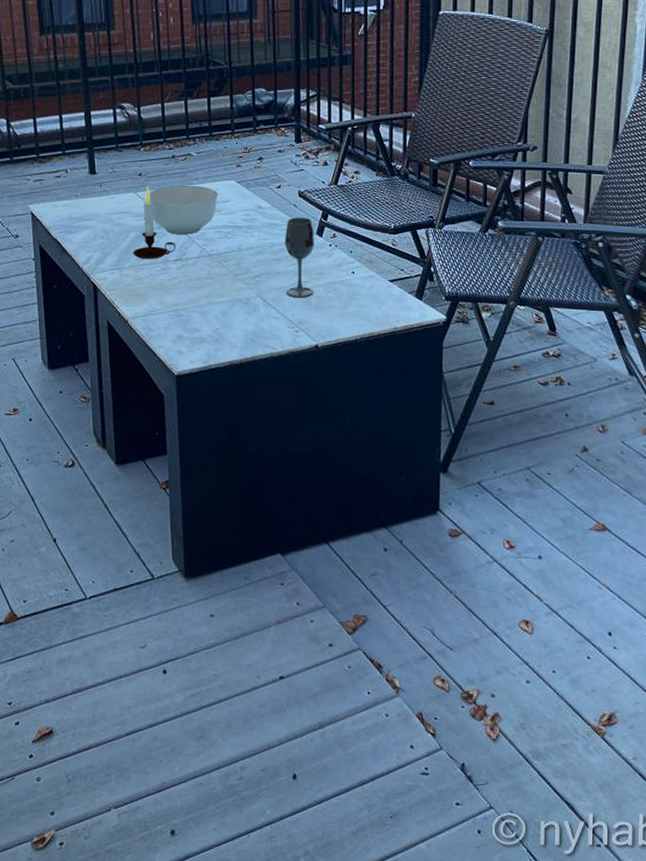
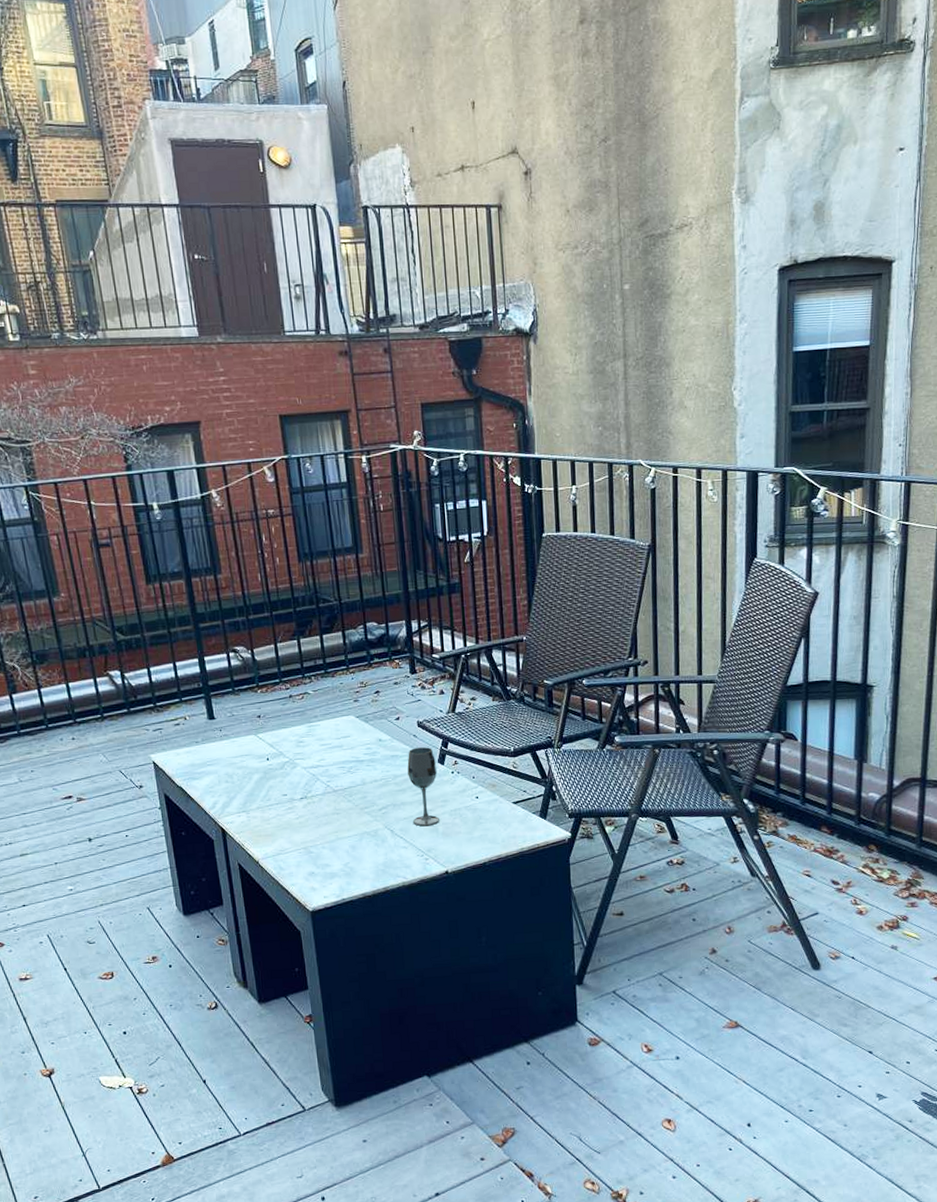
candle: present [133,186,176,259] -> none [258,727,301,800]
bowl: present [149,185,218,234] -> none [269,723,338,773]

